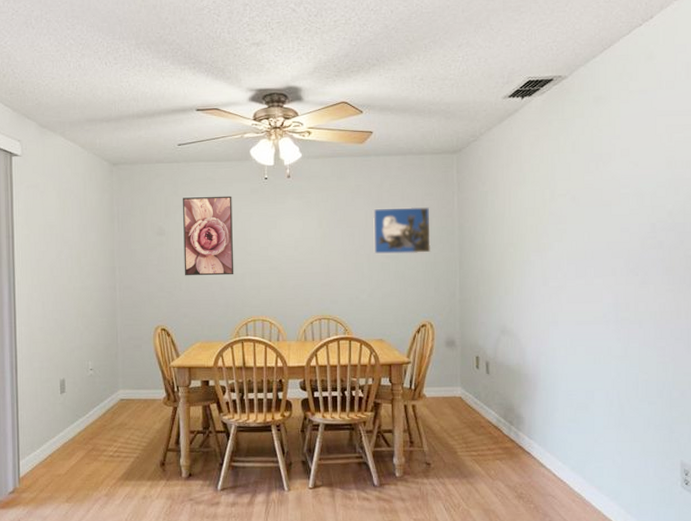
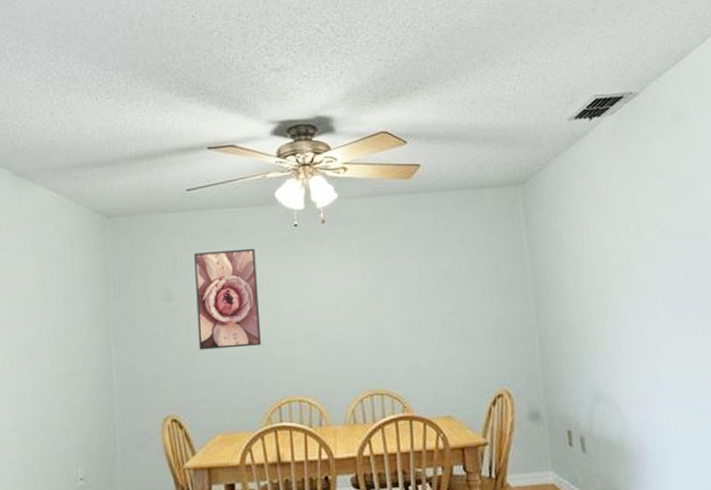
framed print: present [372,206,432,254] -> none [426,250,502,310]

